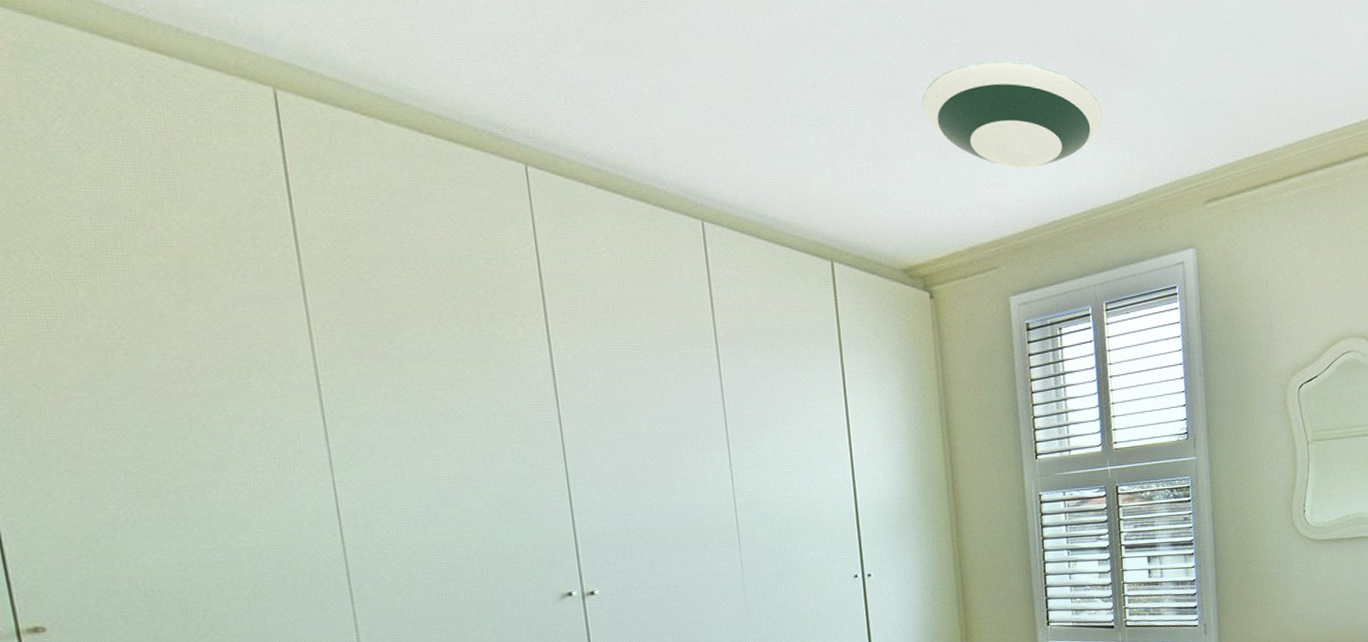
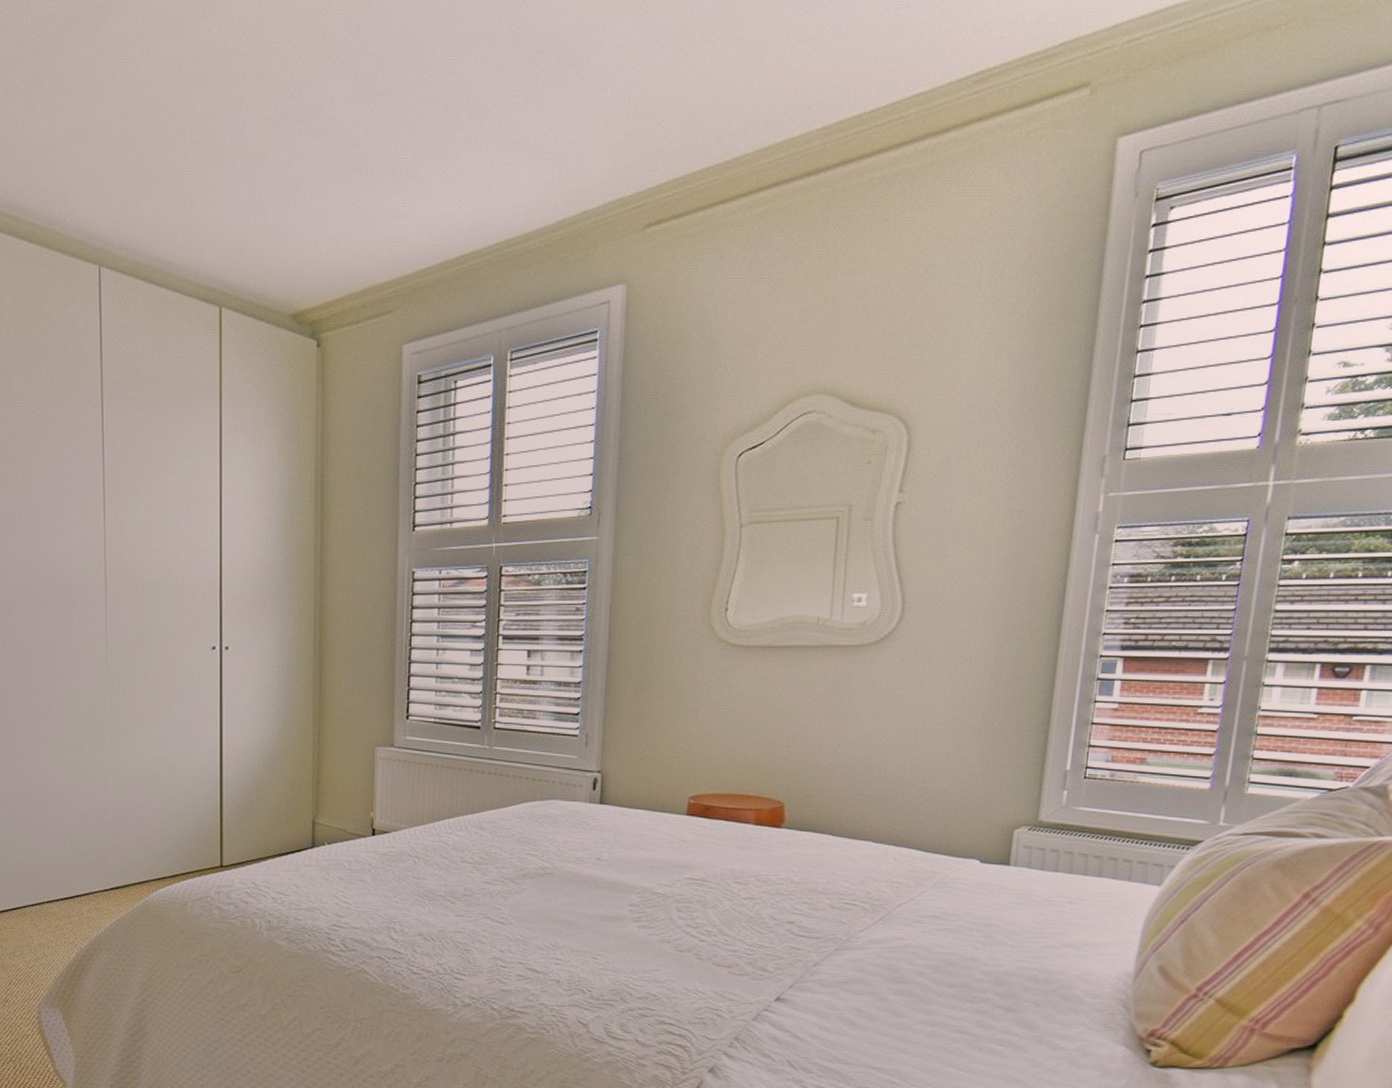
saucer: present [922,60,1103,168] -> none [330,68,532,194]

